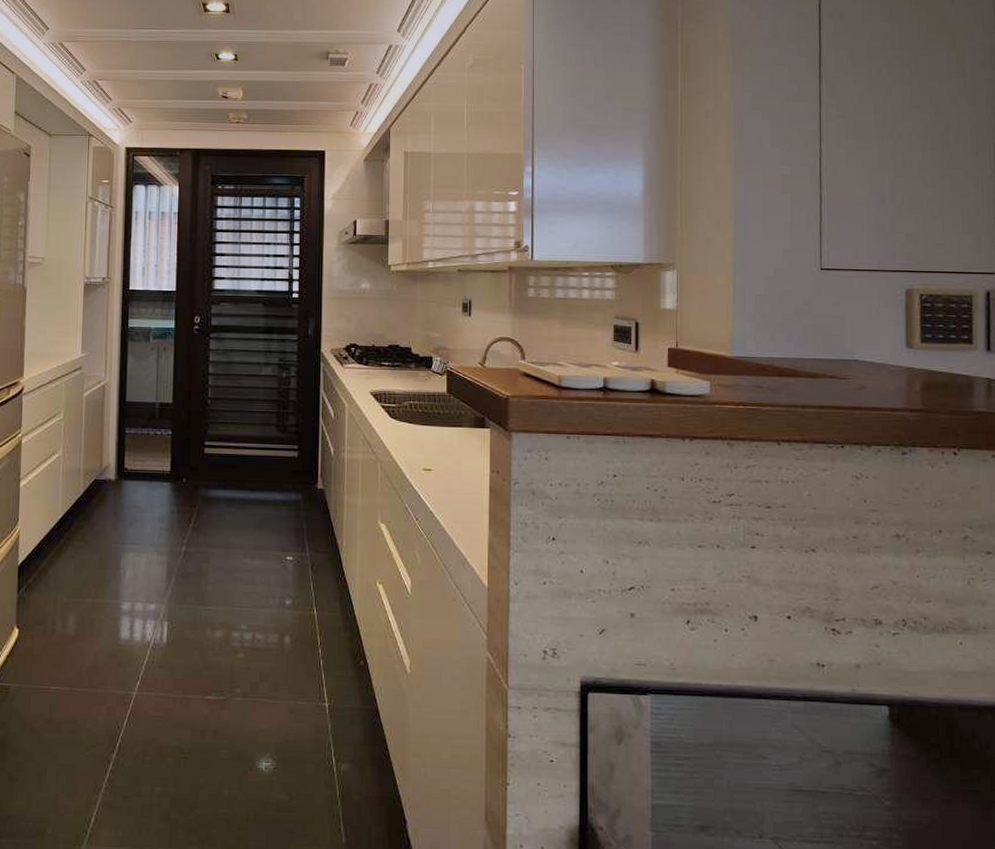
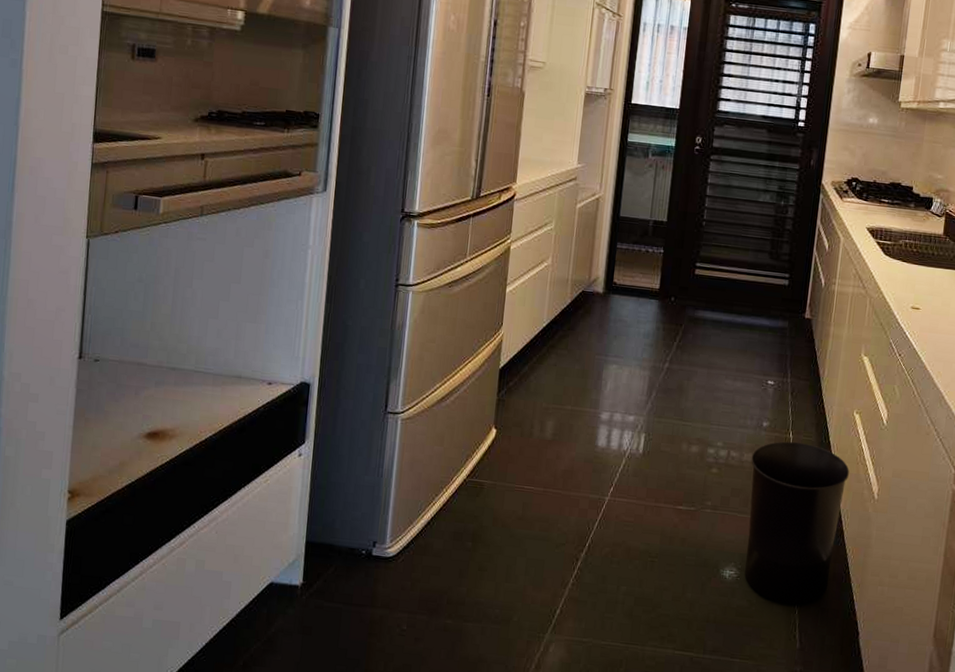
waste bin: none [277,619,378,795] -> present [744,441,849,605]

